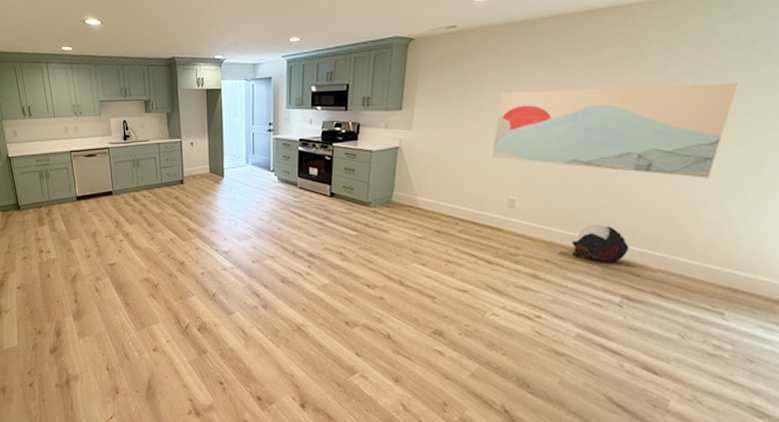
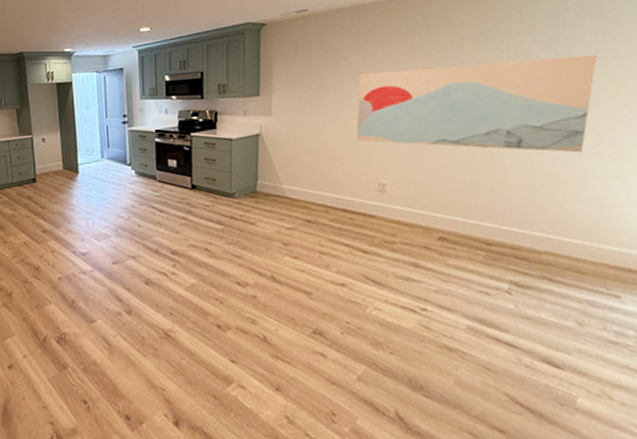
helmet: present [572,224,629,264] -> none [450,205,511,247]

